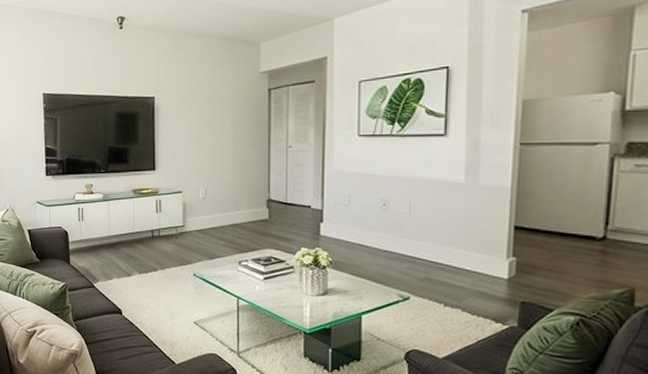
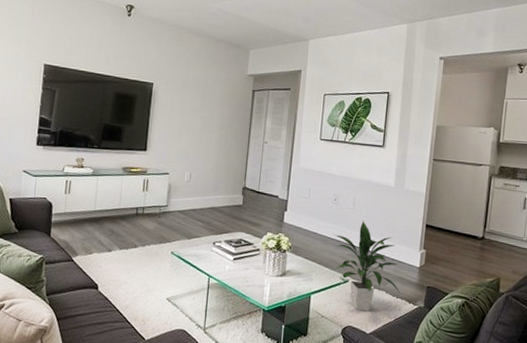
indoor plant: none [385,227,483,333] -> present [333,221,401,312]

